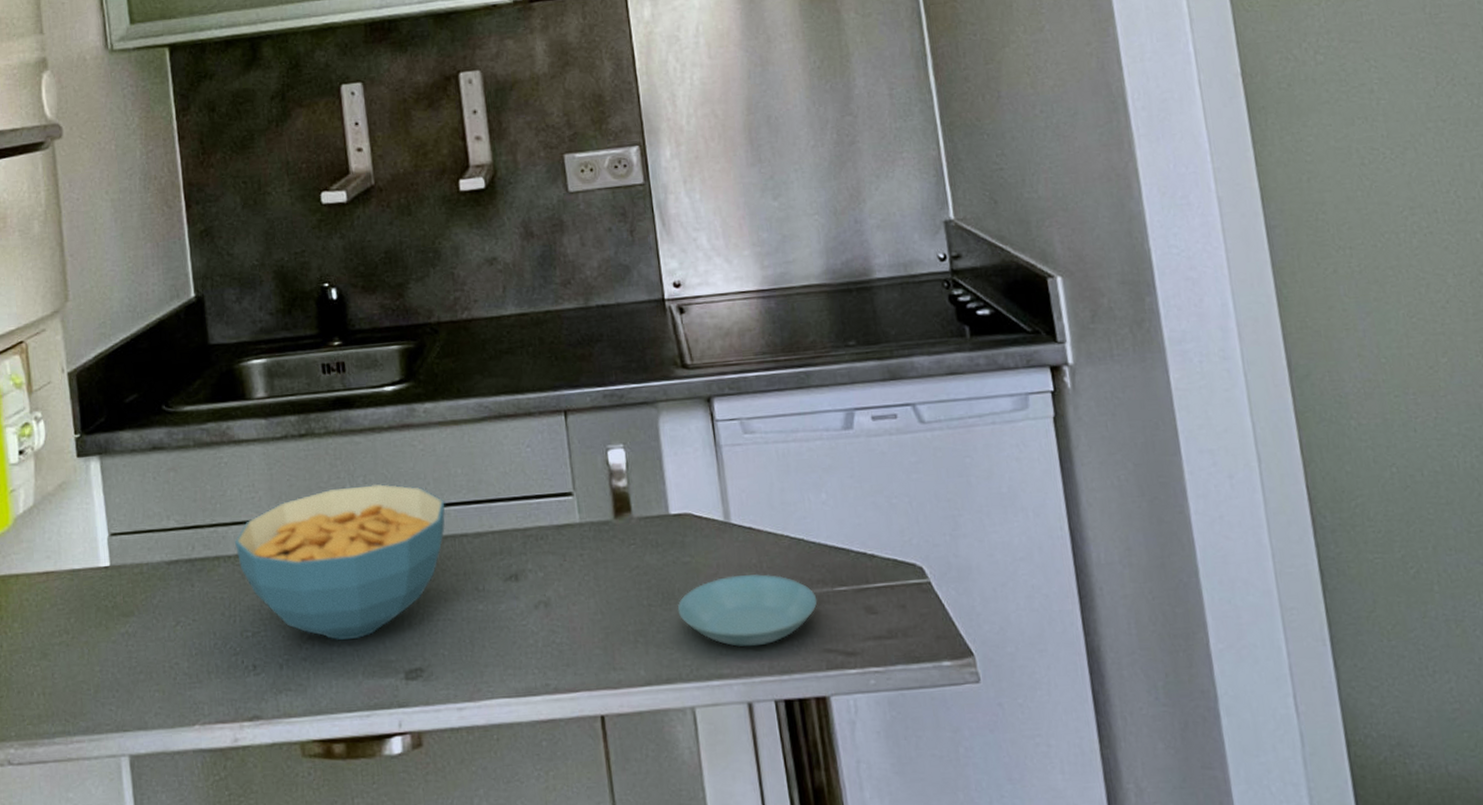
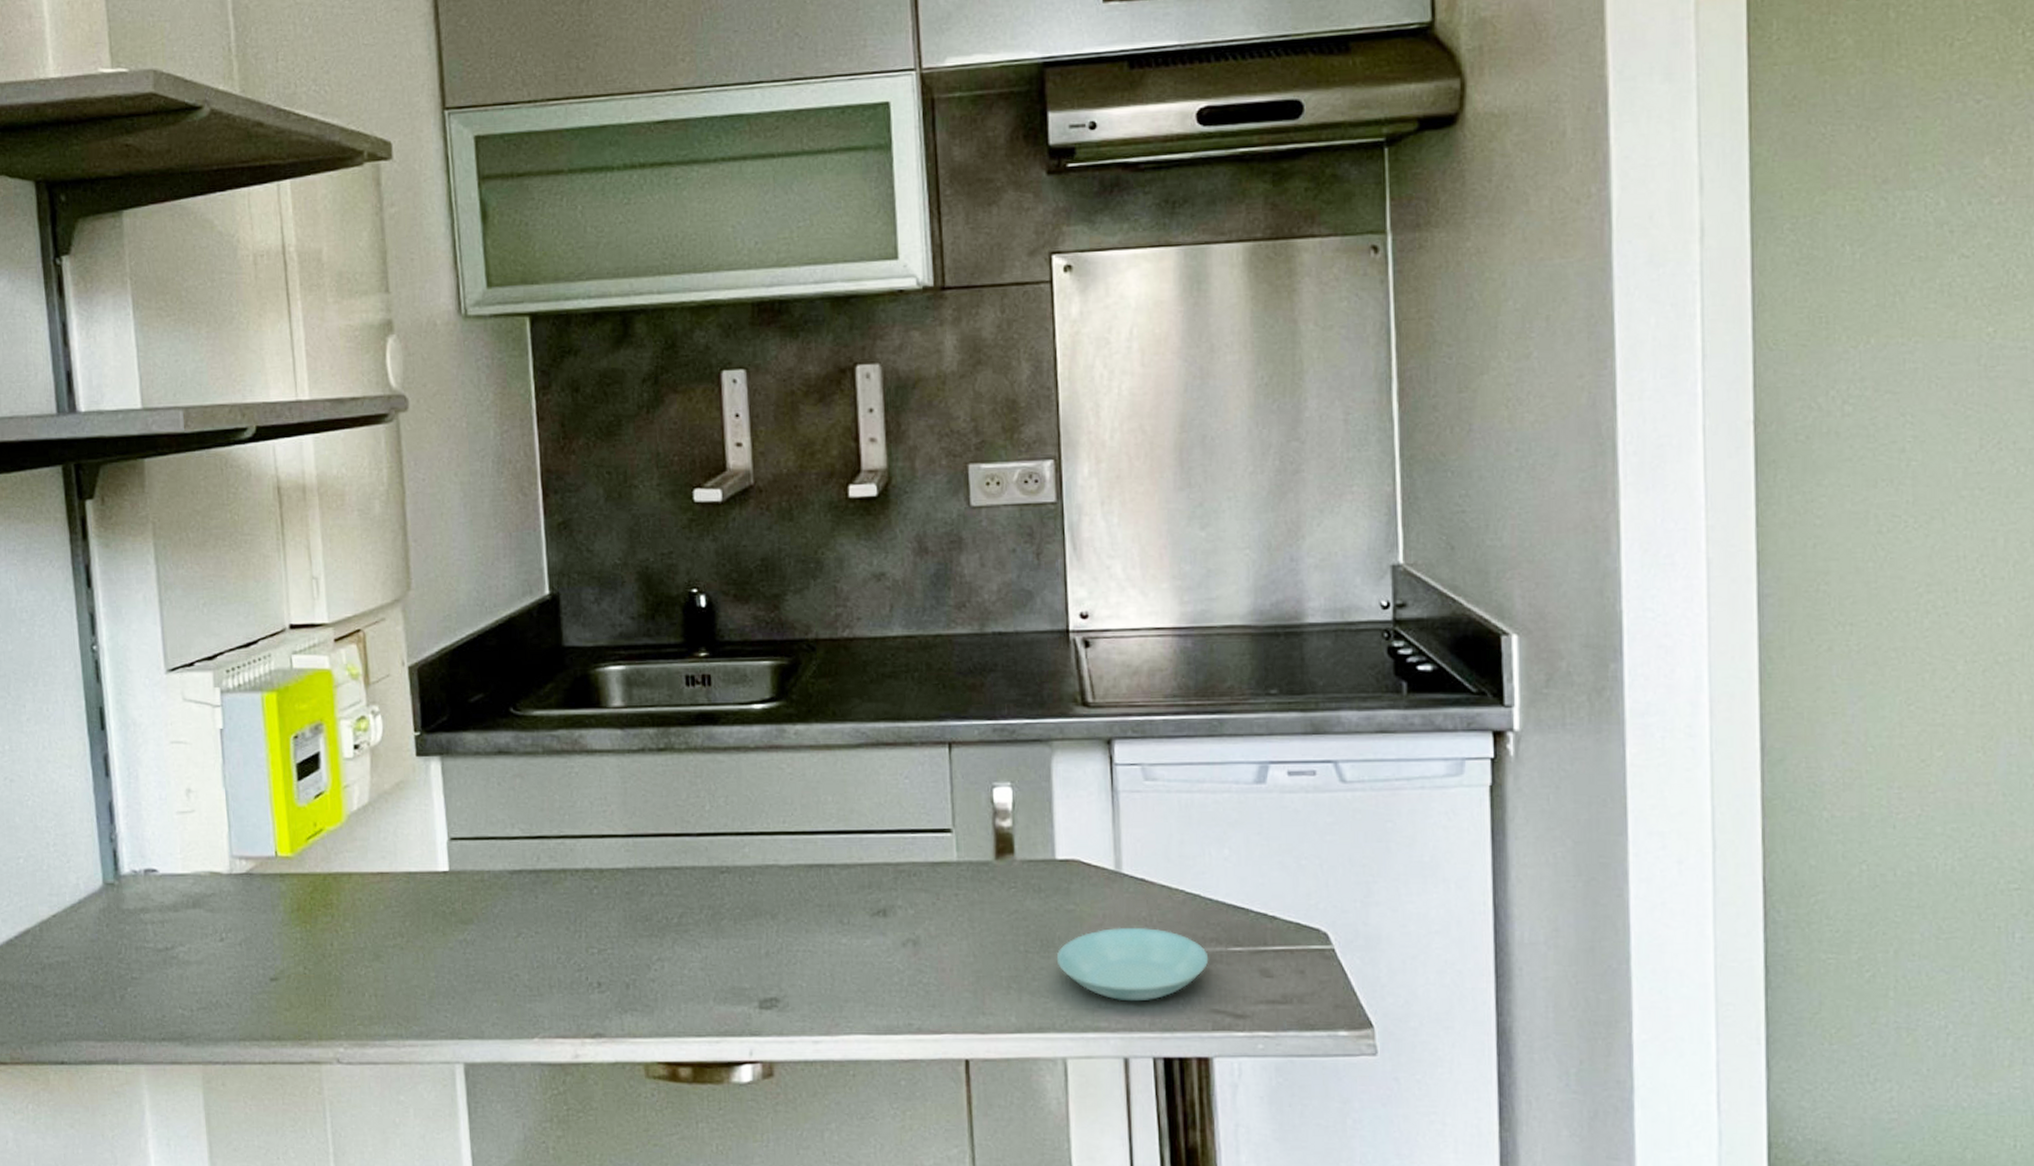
cereal bowl: present [235,483,445,640] -> none [584,805,812,963]

